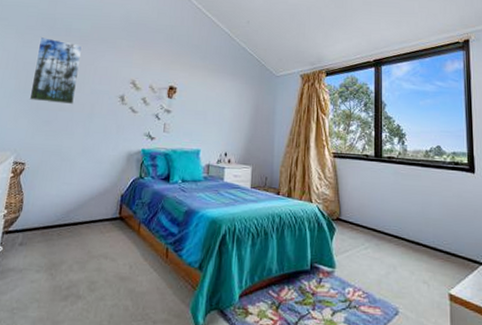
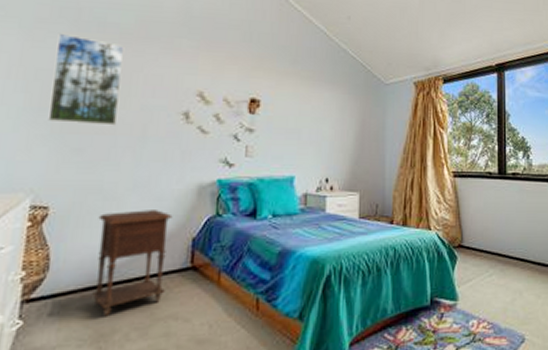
nightstand: none [49,169,108,251] -> present [92,210,173,317]

